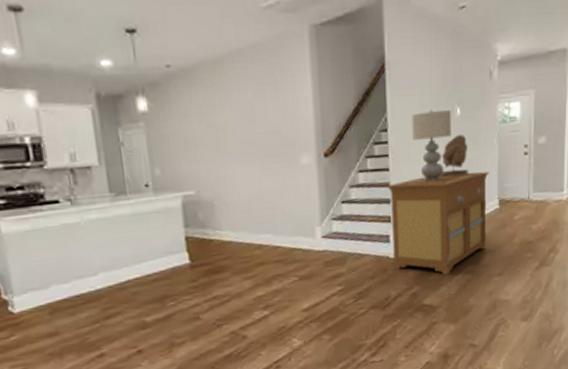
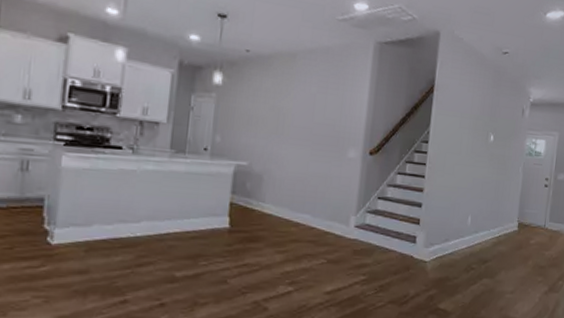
sideboard: present [387,171,489,276] -> none [416,189,512,284]
lamp: present [412,110,451,182] -> none [449,132,485,196]
sculpture bust: present [441,135,469,176] -> none [470,158,497,194]

